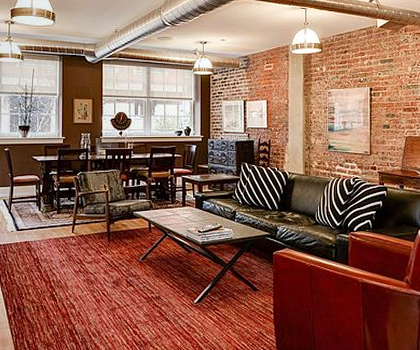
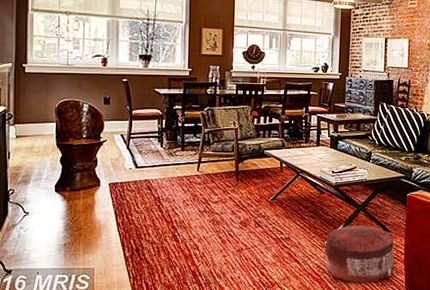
pouf: none [194,284,265,342] -> present [324,225,395,283]

